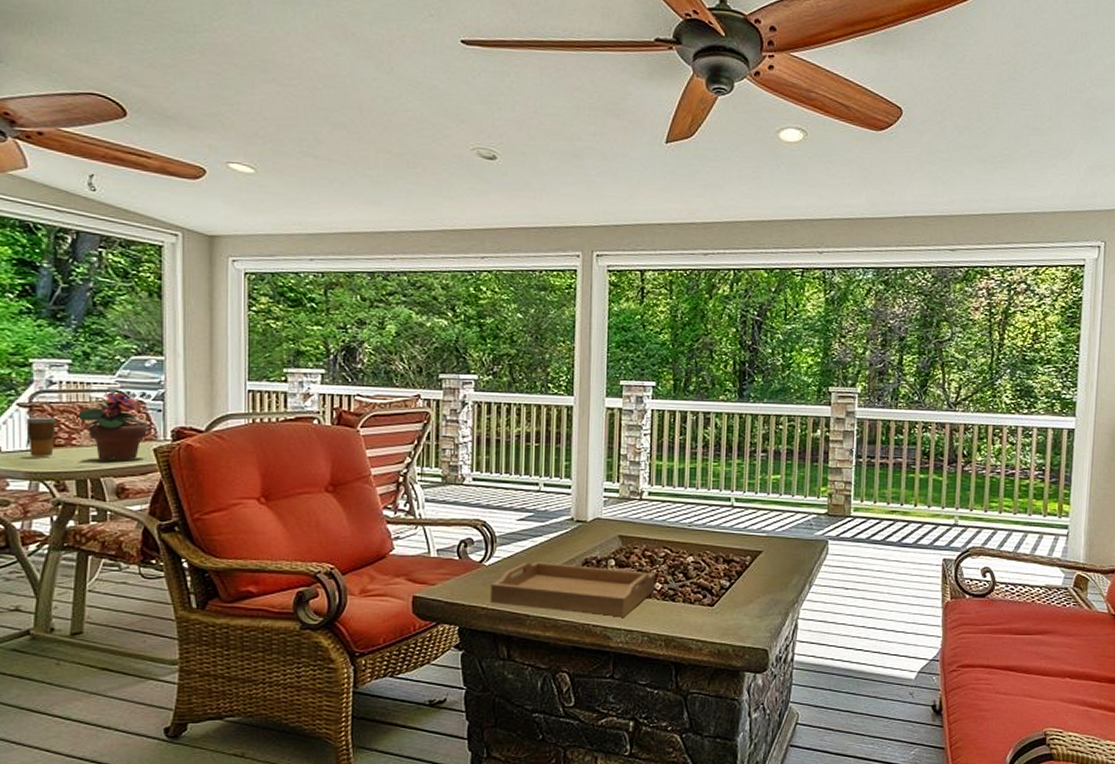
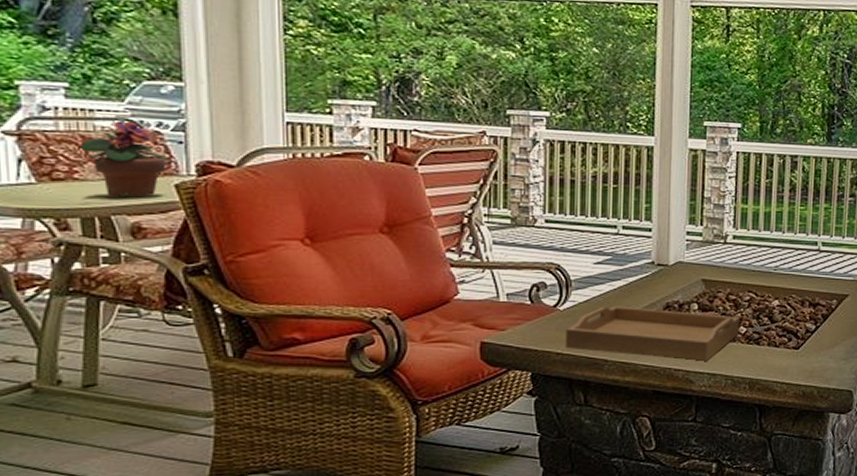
beverage cup: present [26,416,55,458] -> none [14,146,53,193]

